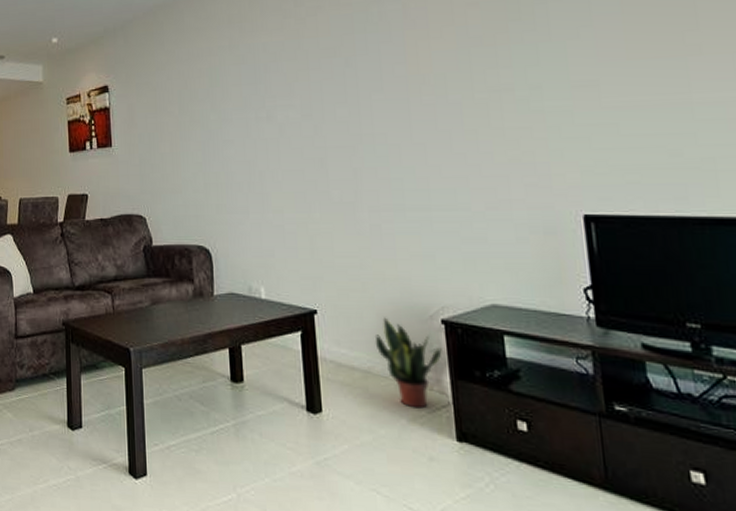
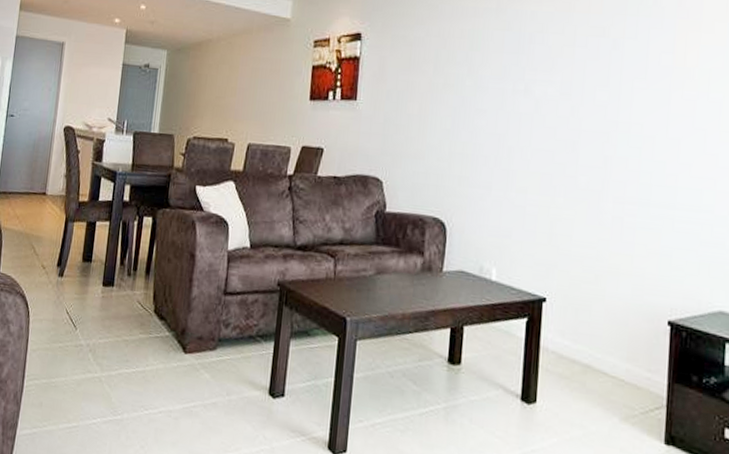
potted plant: present [374,317,442,409] -> none [599,312,664,408]

